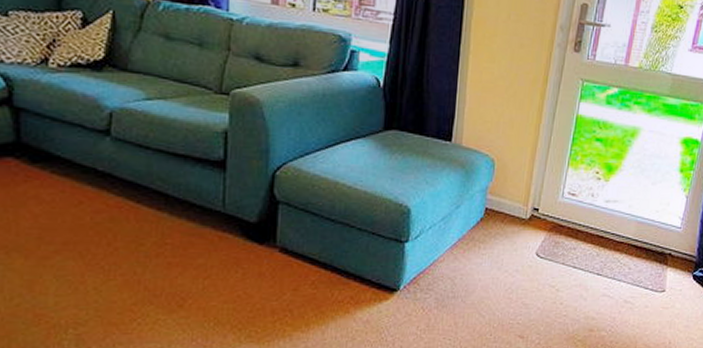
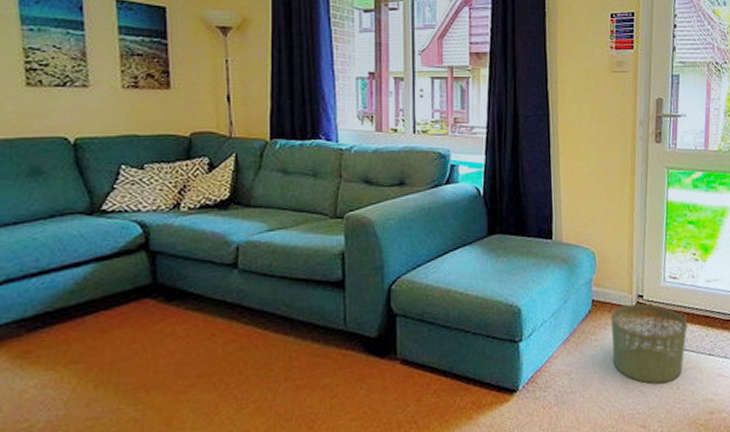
basket: none [499,217,580,298] -> present [610,304,688,385]

